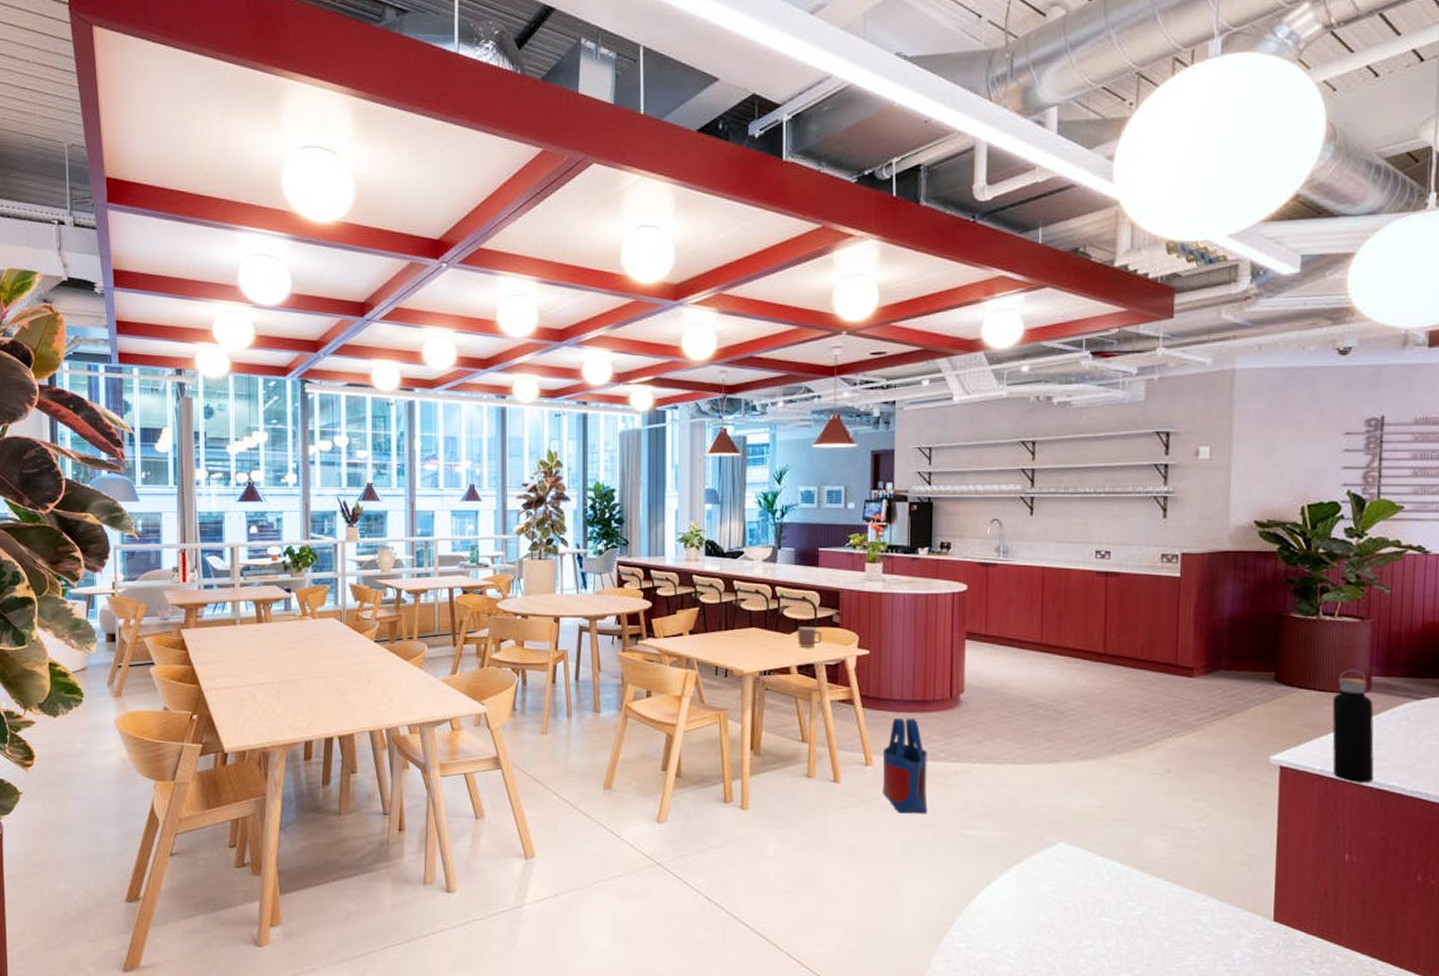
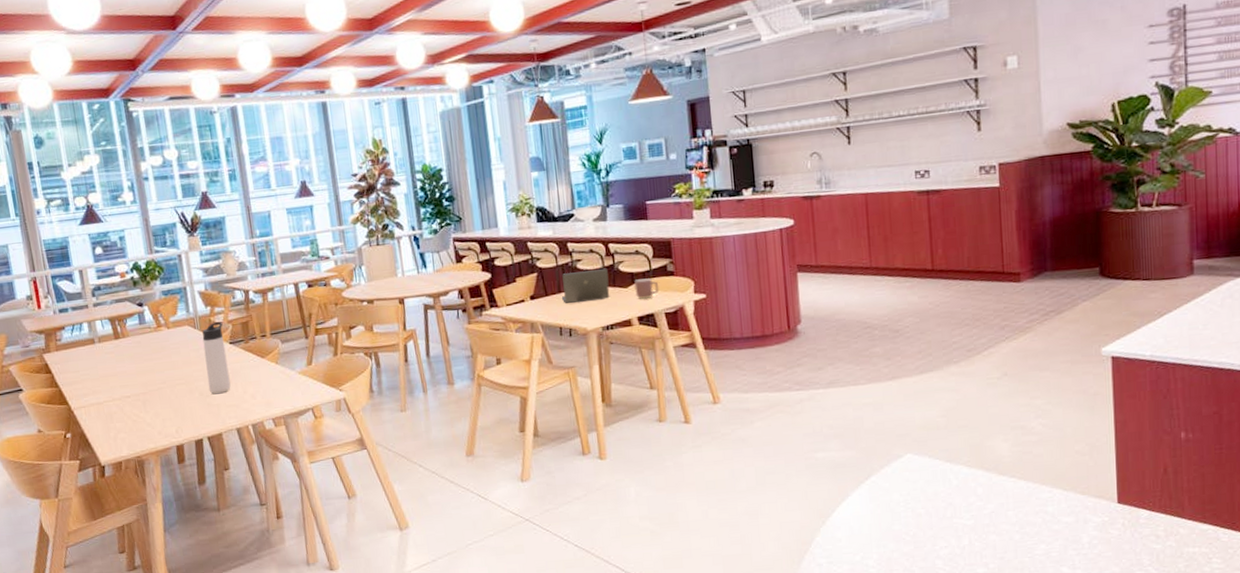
thermos bottle: none [346,618,370,693] -> present [202,322,231,395]
laptop: none [722,611,772,643] -> present [562,268,610,303]
tote bag: present [882,717,928,814] -> none [728,353,778,445]
water bottle: present [1332,669,1374,781] -> none [1157,255,1203,362]

